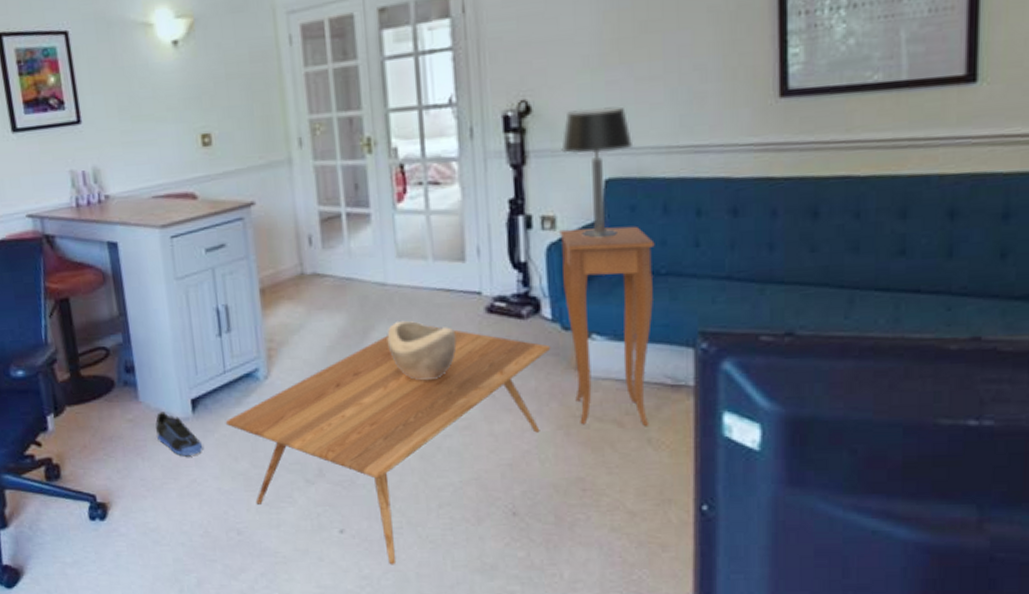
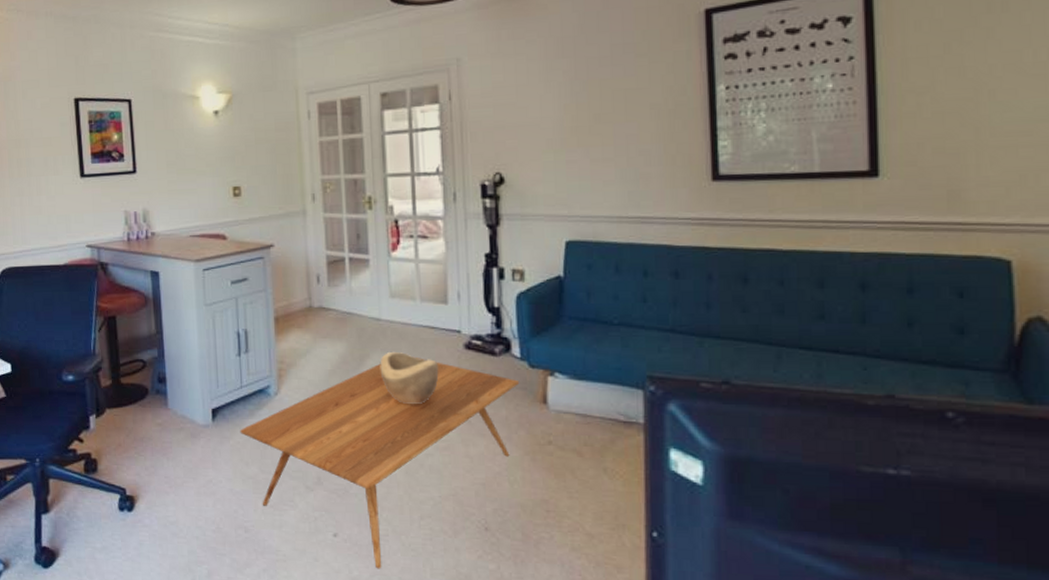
sneaker: present [155,411,203,456] -> none [180,418,220,458]
side table: present [559,226,655,427] -> none [527,280,608,458]
table lamp: present [561,106,632,238] -> none [529,182,589,290]

